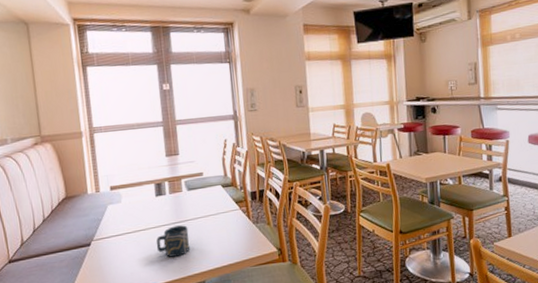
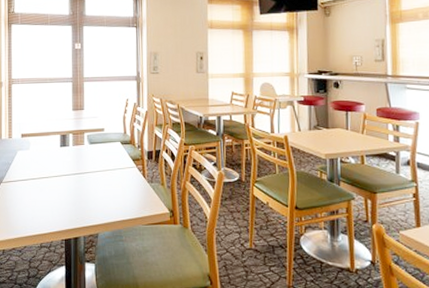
cup: present [156,225,189,257] -> none [57,177,87,206]

